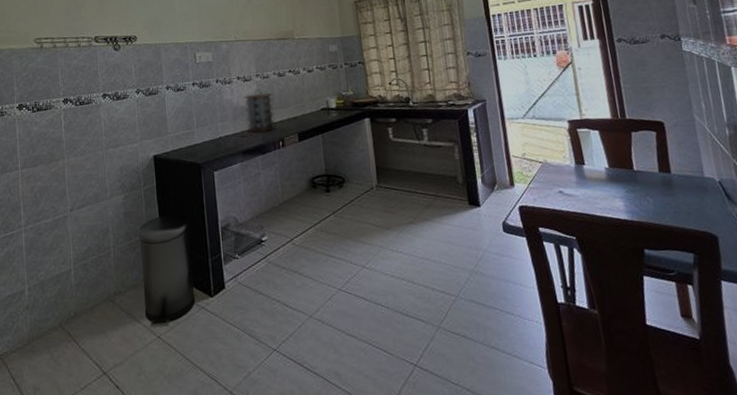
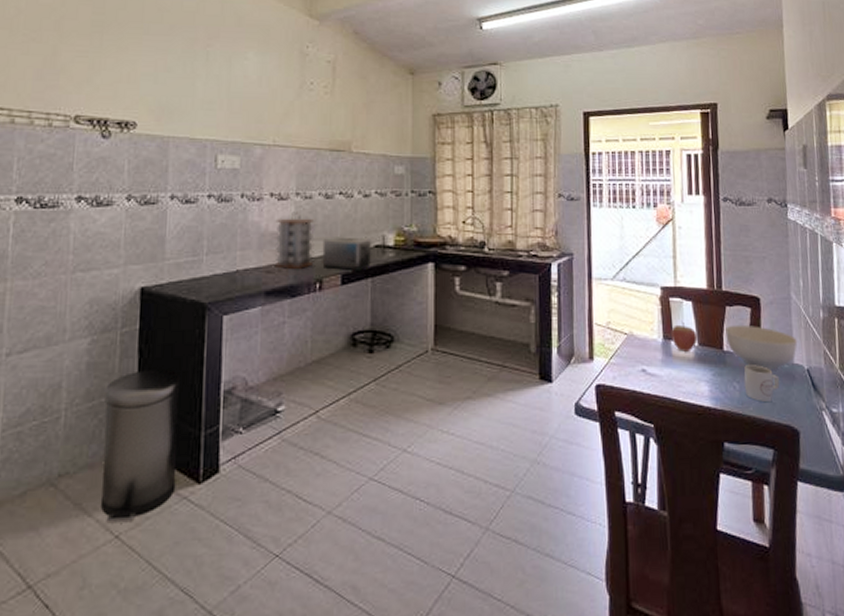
toaster: none [280,104,320,130] -> present [322,237,371,271]
fruit: none [581,148,608,174] -> present [670,321,698,352]
bowl: none [633,146,707,184] -> present [725,324,798,369]
mug: none [655,180,693,213] -> present [743,363,780,403]

